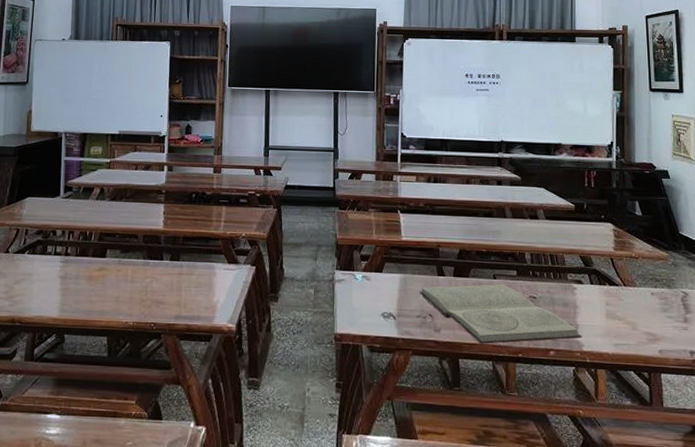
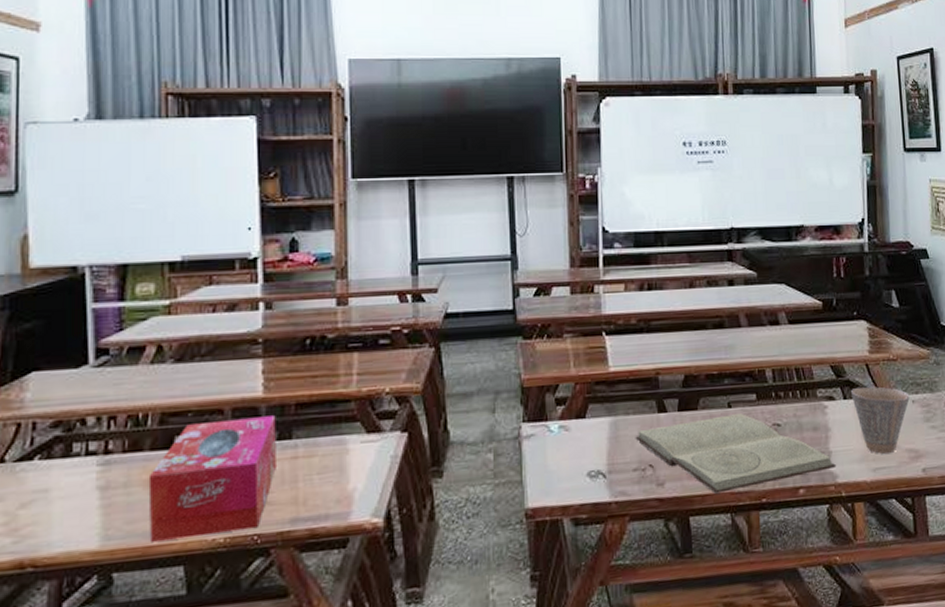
tissue box: none [88,242,170,319] -> present [148,415,276,542]
cup: none [597,276,649,334] -> present [851,387,910,454]

